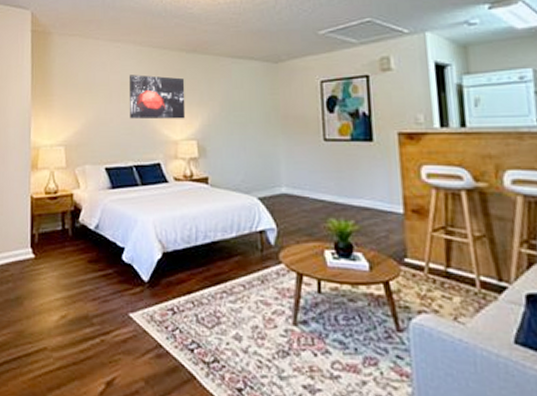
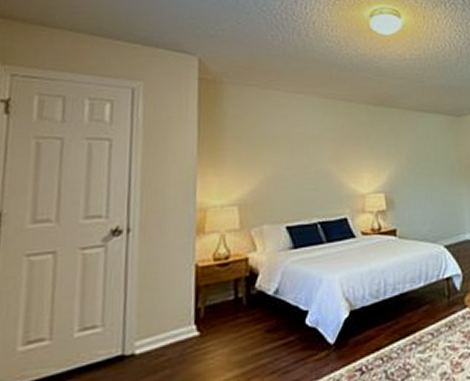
wall art: present [128,74,186,120] -> none [312,127,373,173]

